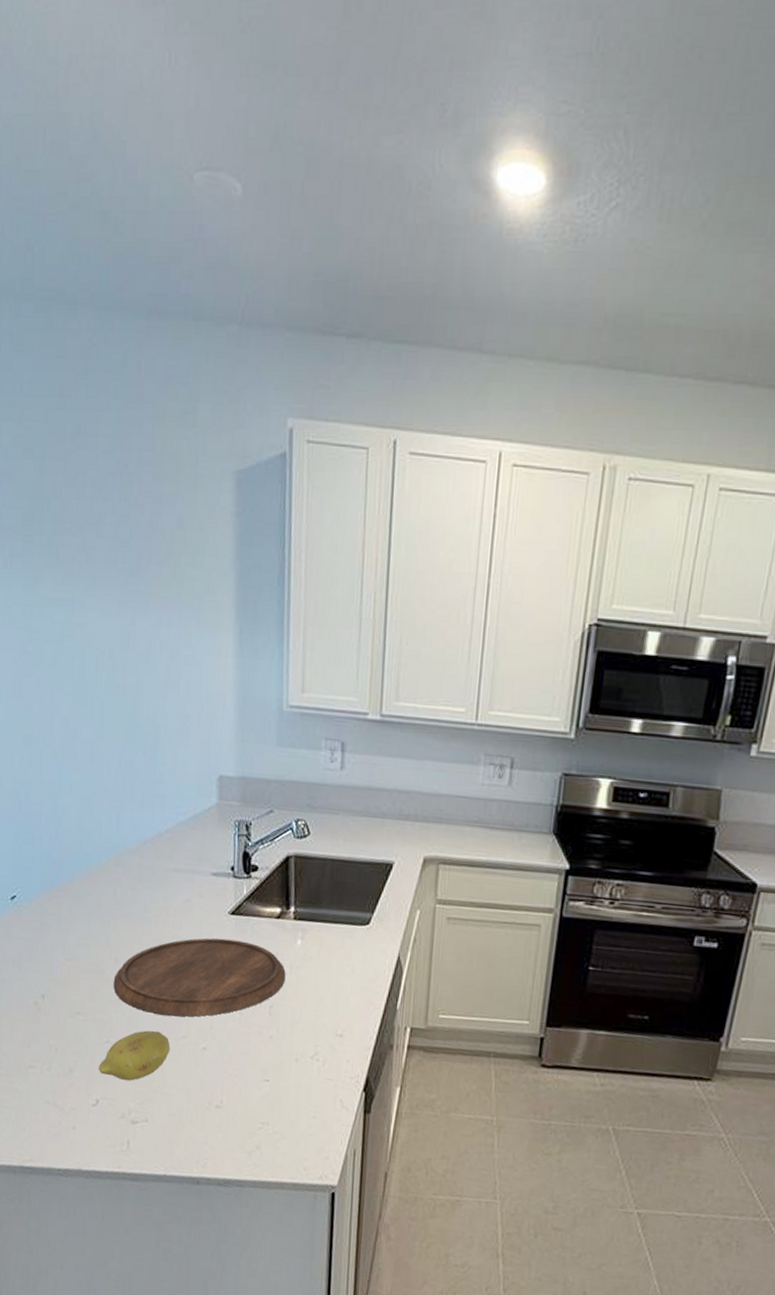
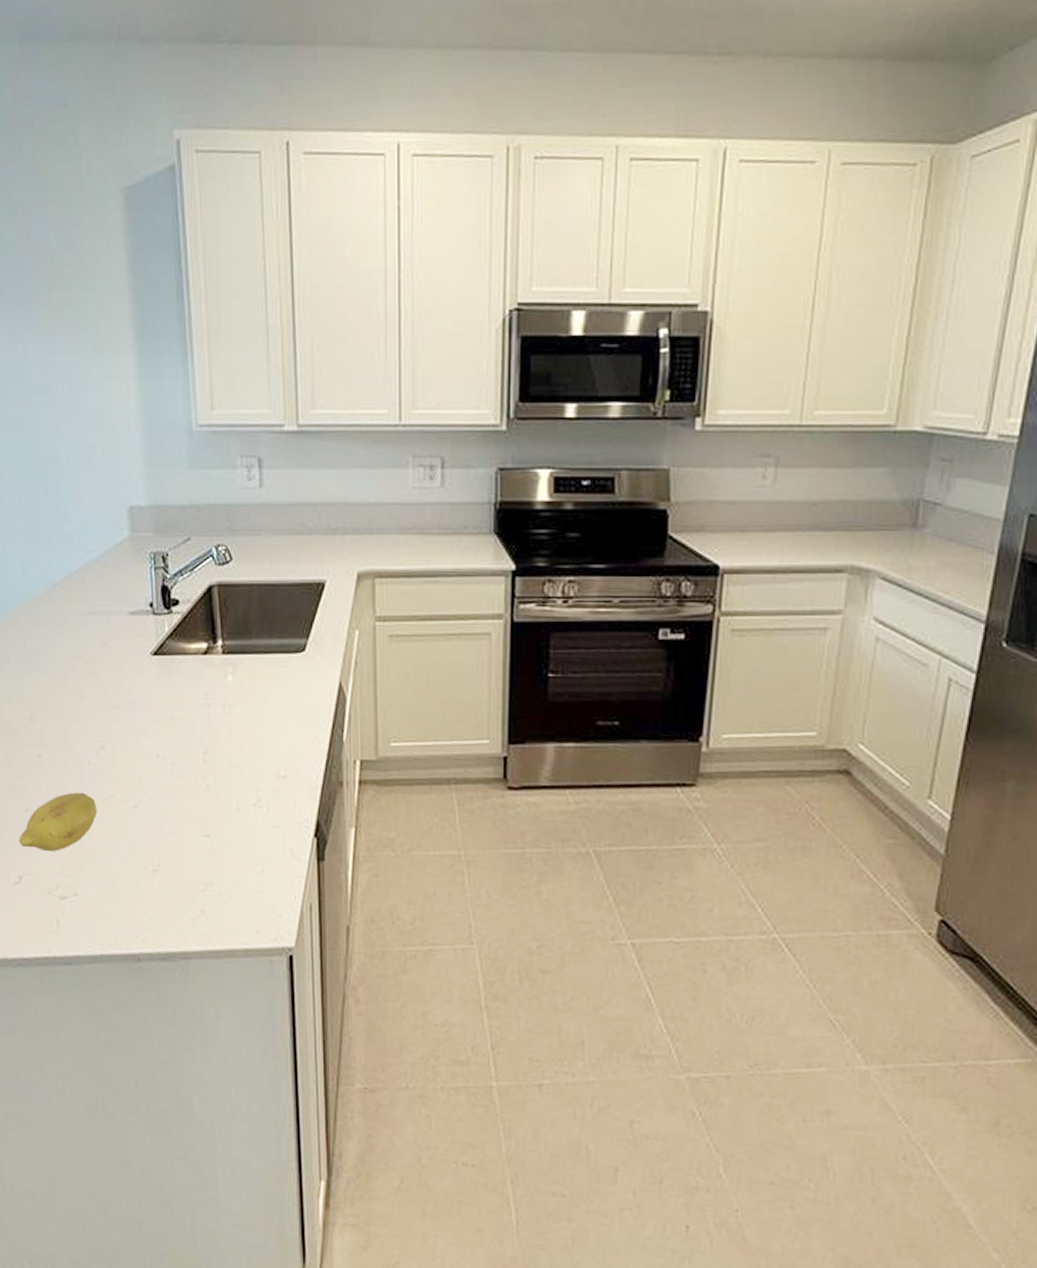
cutting board: present [113,938,286,1017] -> none [29,682,218,774]

